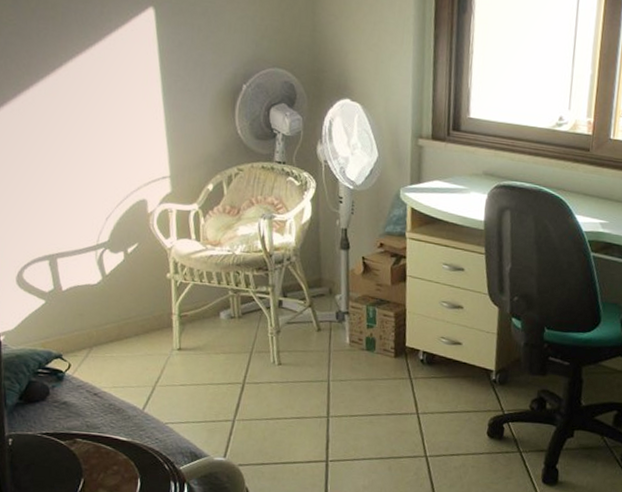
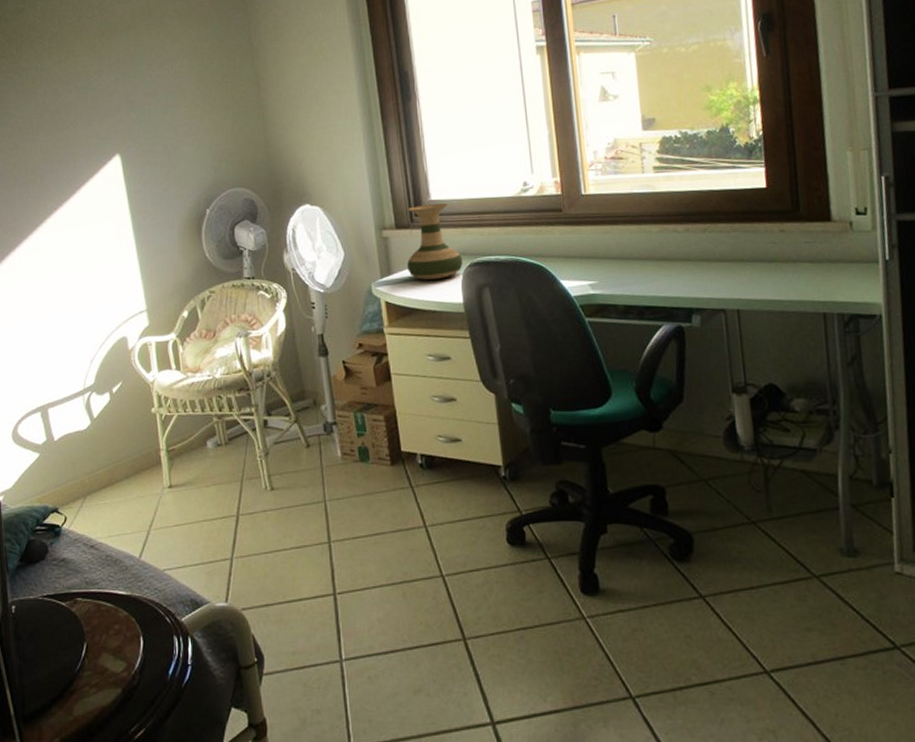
vase: none [437,120,491,195] -> present [407,203,463,280]

